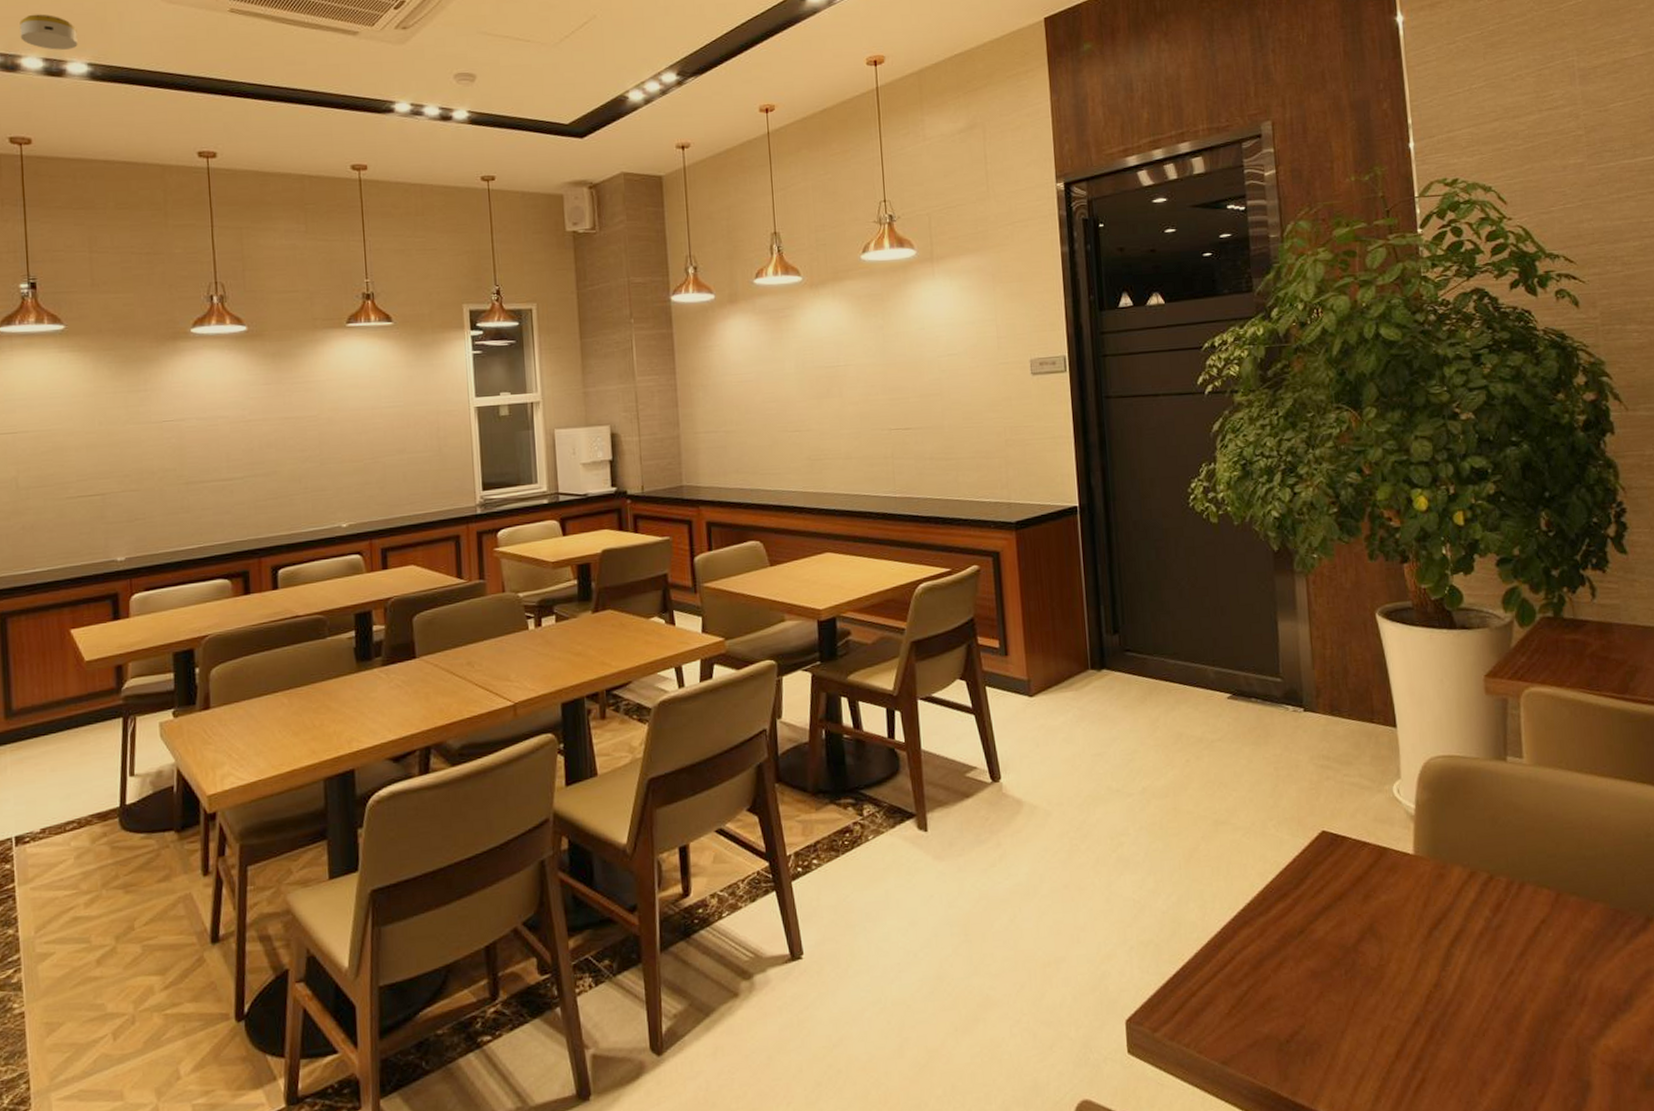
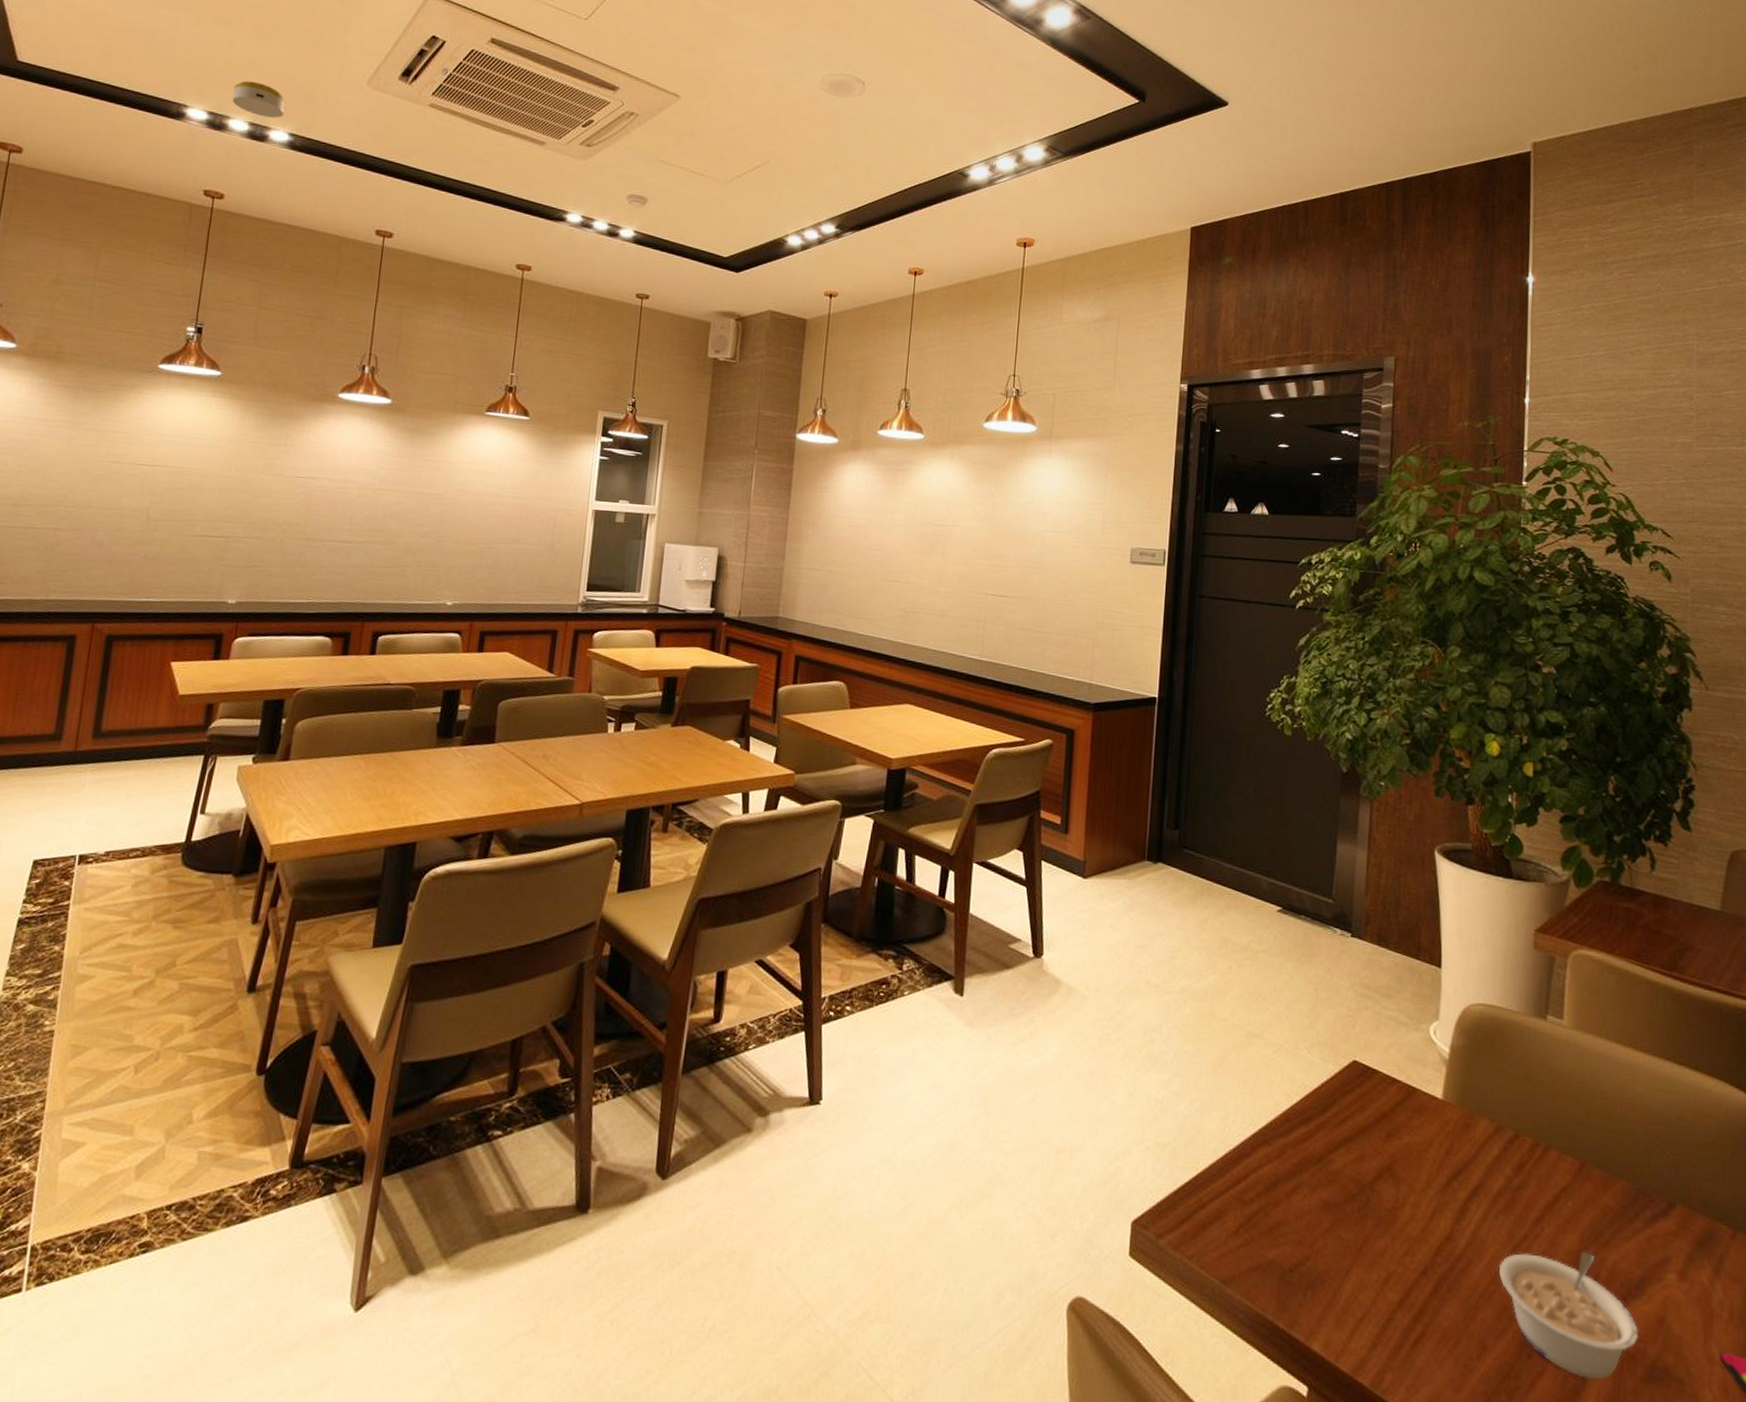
legume: none [1488,976,1632,1096] -> present [1498,1251,1638,1380]

